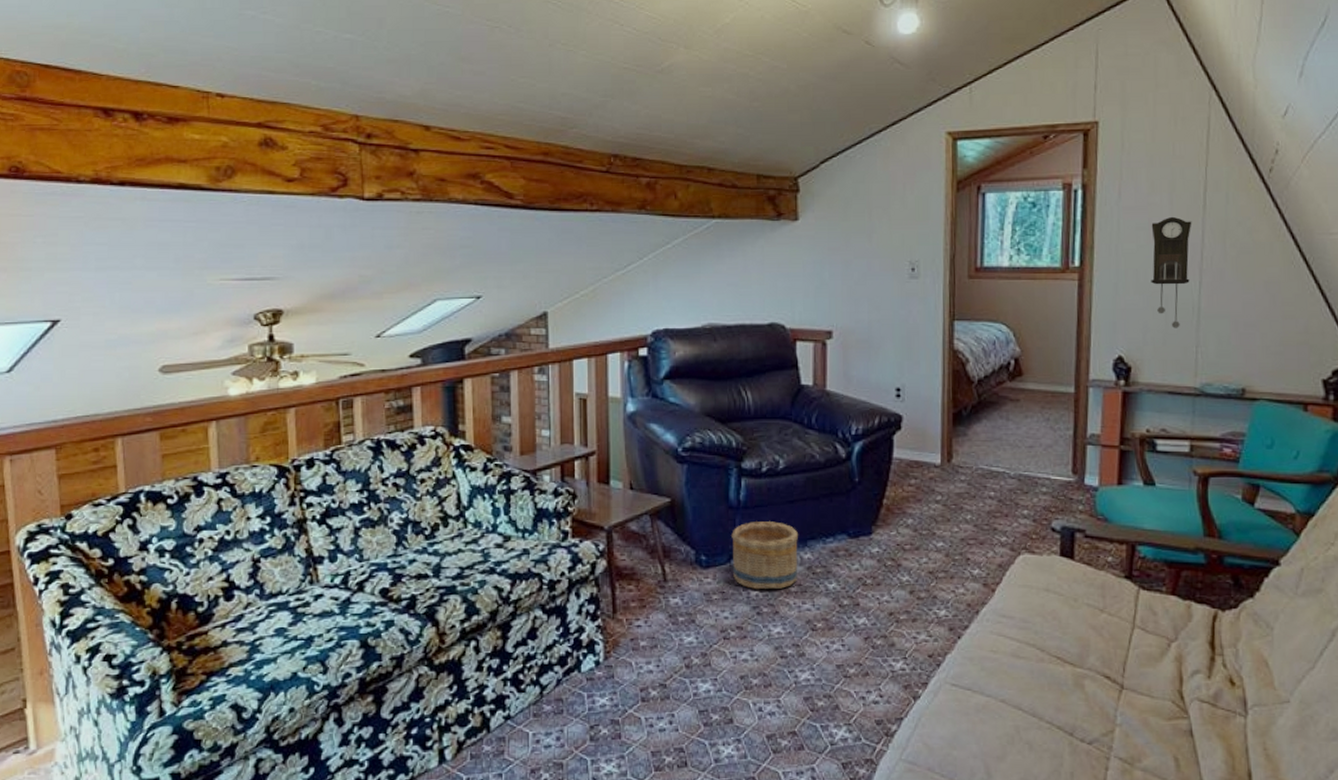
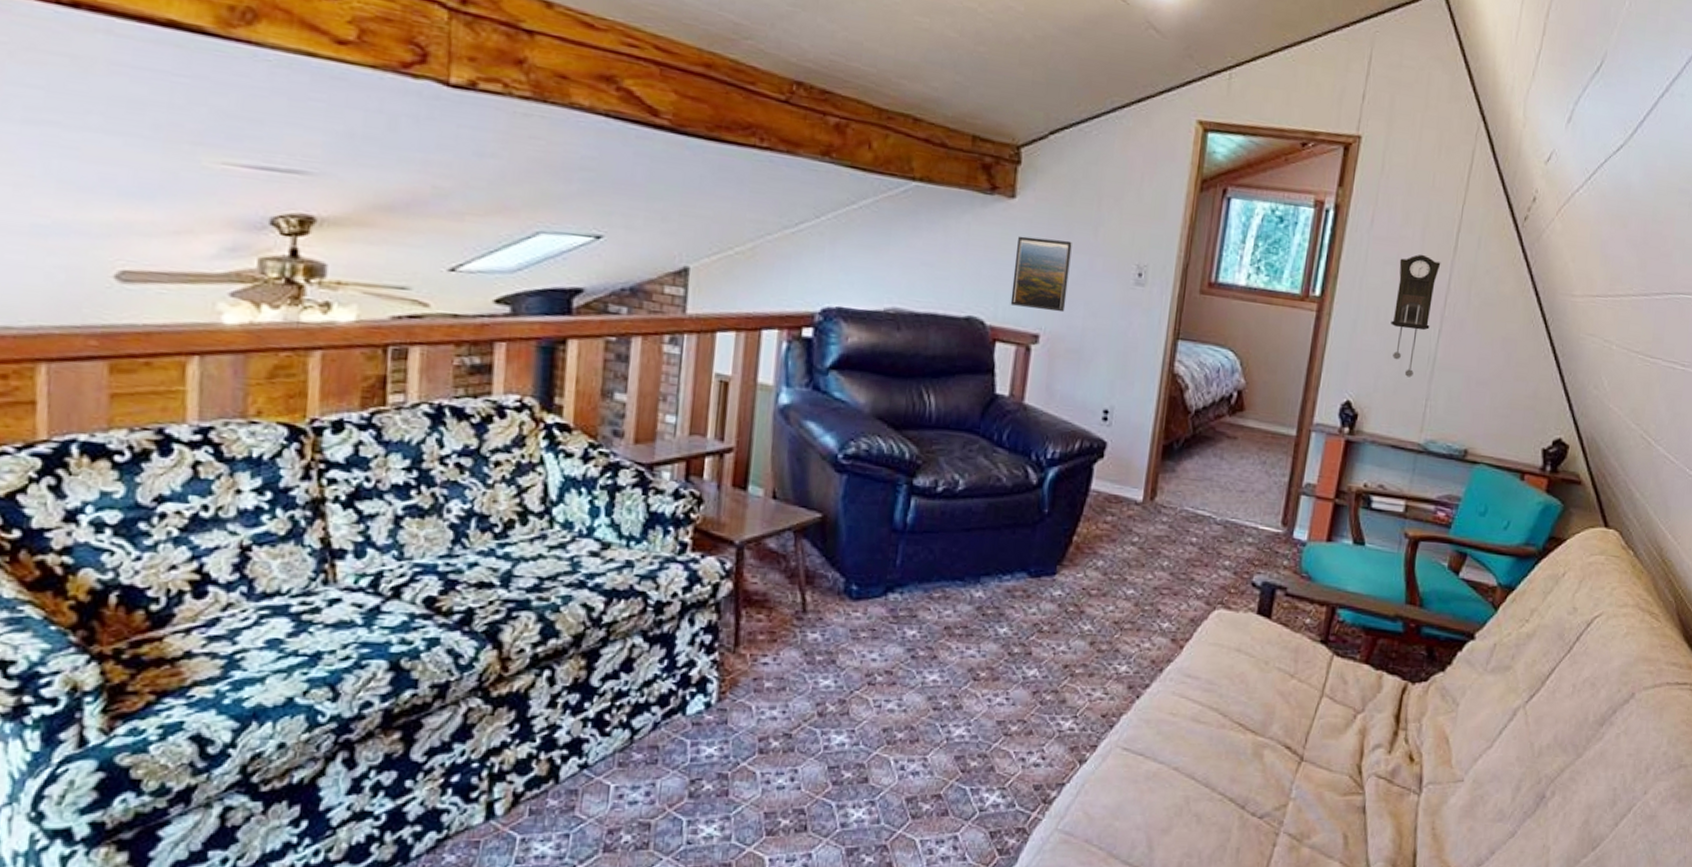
basket: present [732,521,798,589] -> none [888,549,971,630]
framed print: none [804,249,852,310] -> present [1010,235,1072,313]

